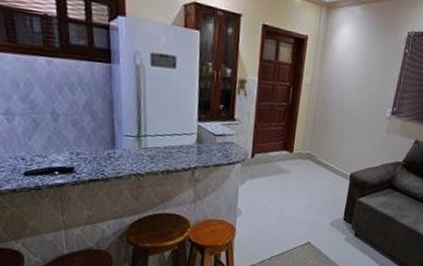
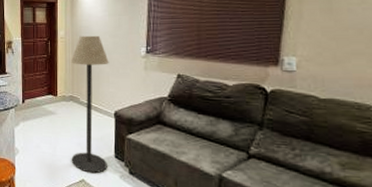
floor lamp: none [299,85,354,236] -> present [71,35,109,174]

